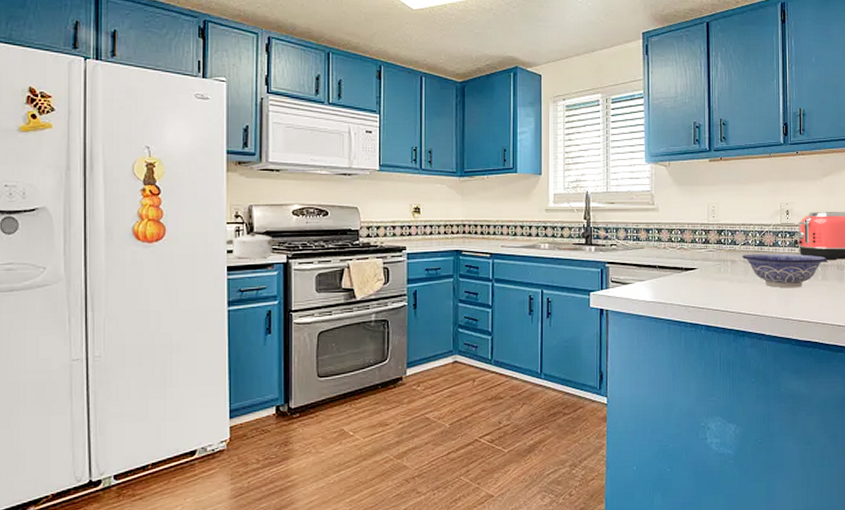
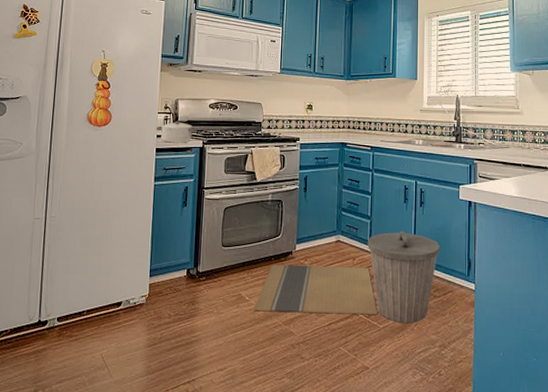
door mat: none [359,388,502,447] -> present [253,264,378,315]
trash can: none [489,345,569,446] -> present [368,230,440,324]

